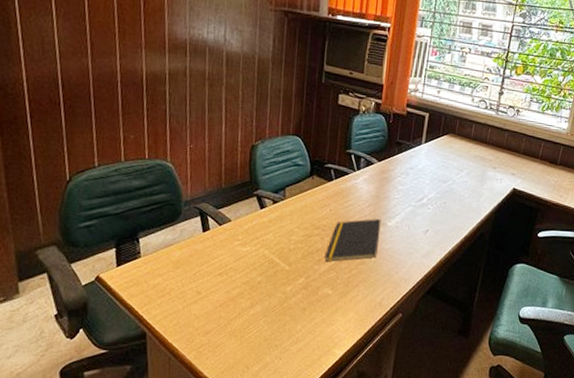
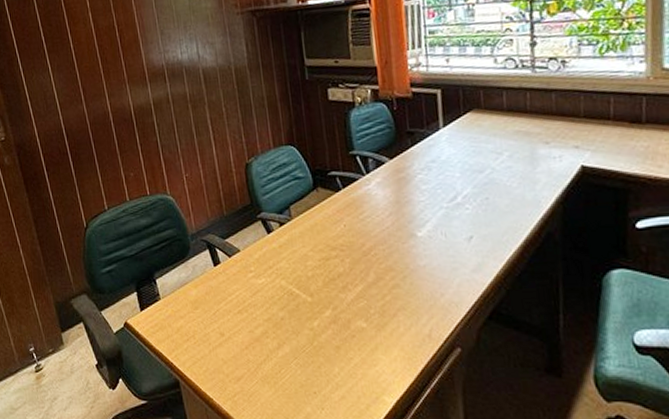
notepad: present [324,219,381,262] -> none [349,230,412,288]

